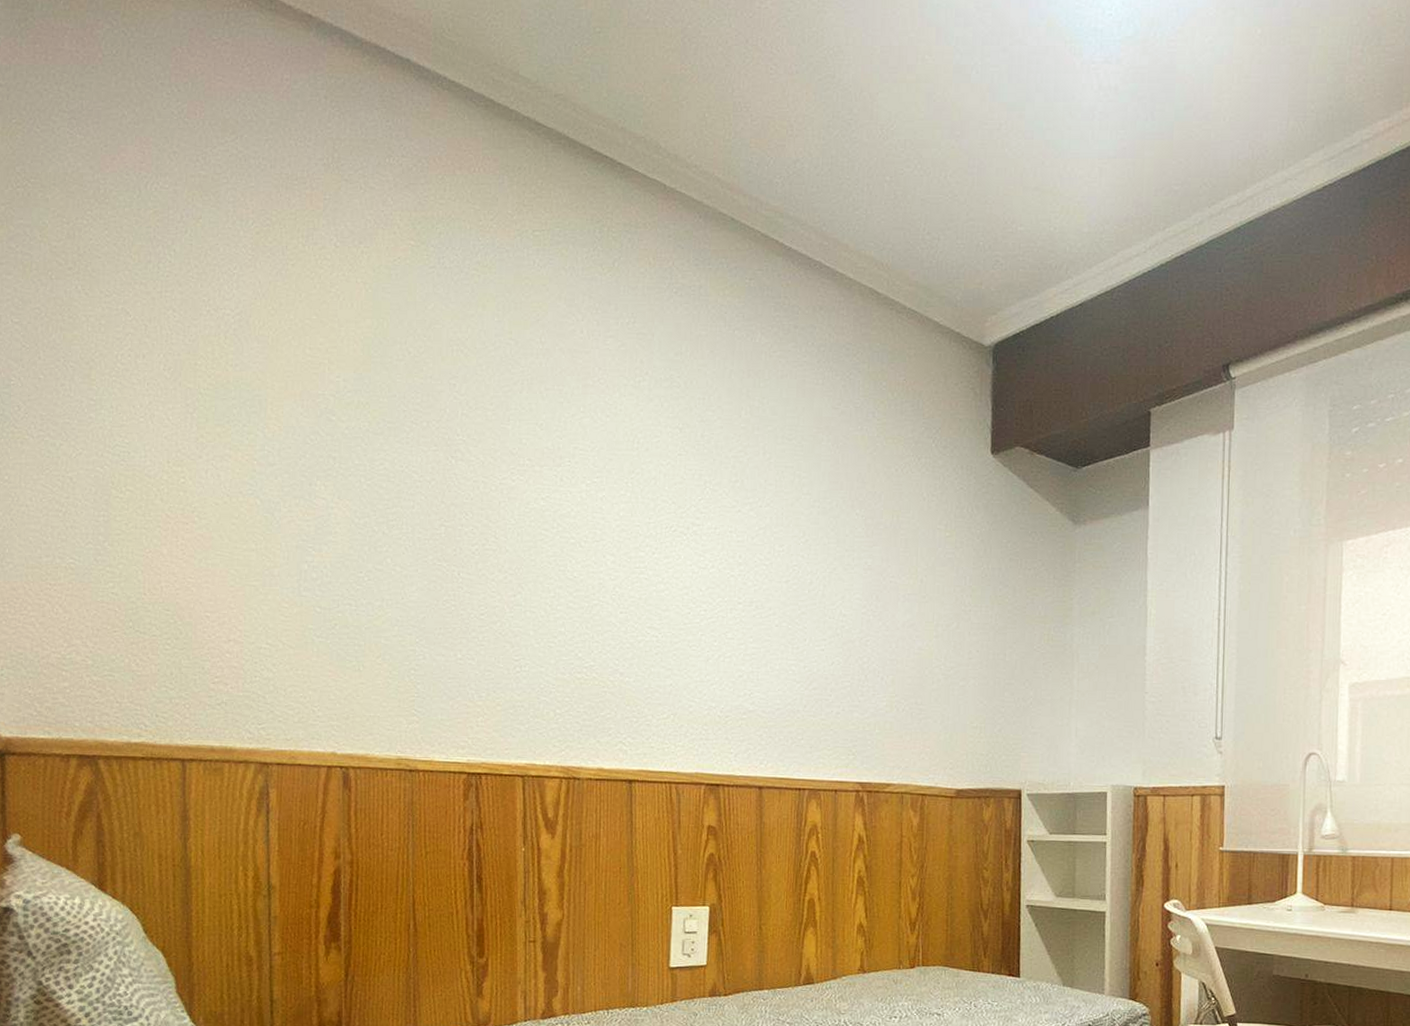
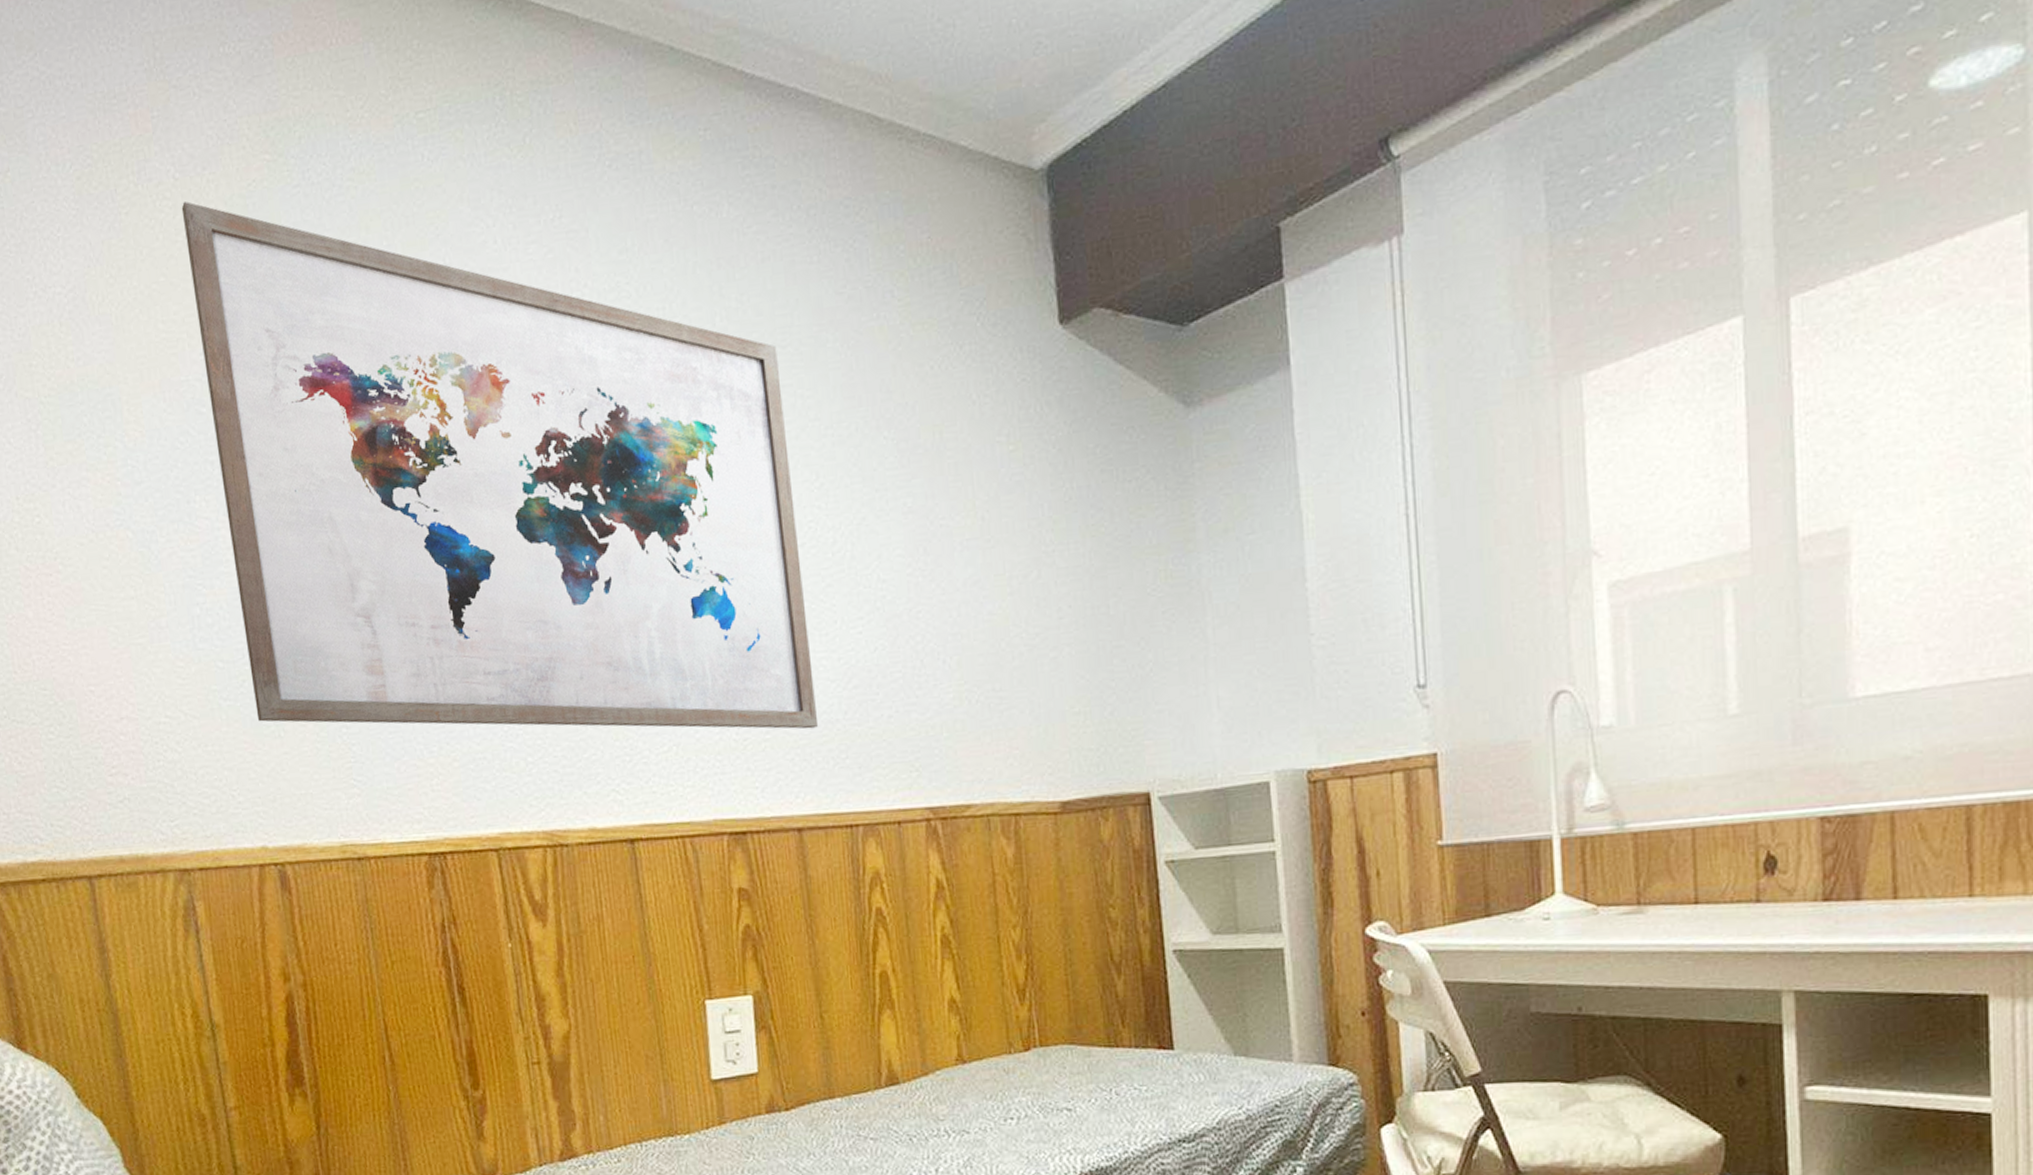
wall art: none [337,264,785,715] -> present [181,201,819,729]

